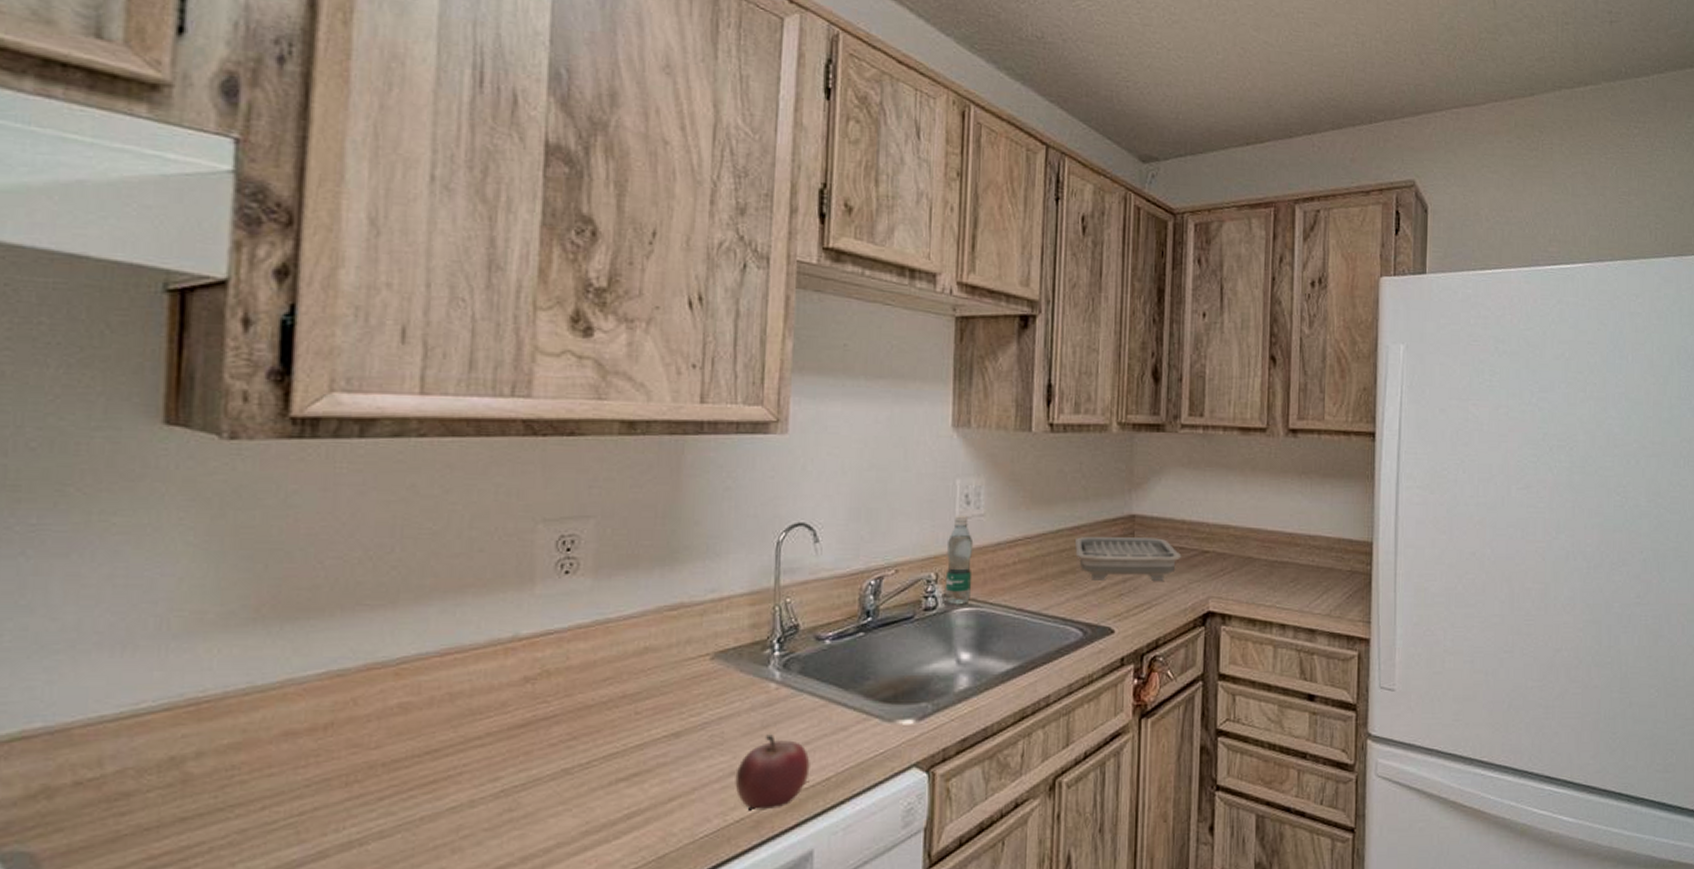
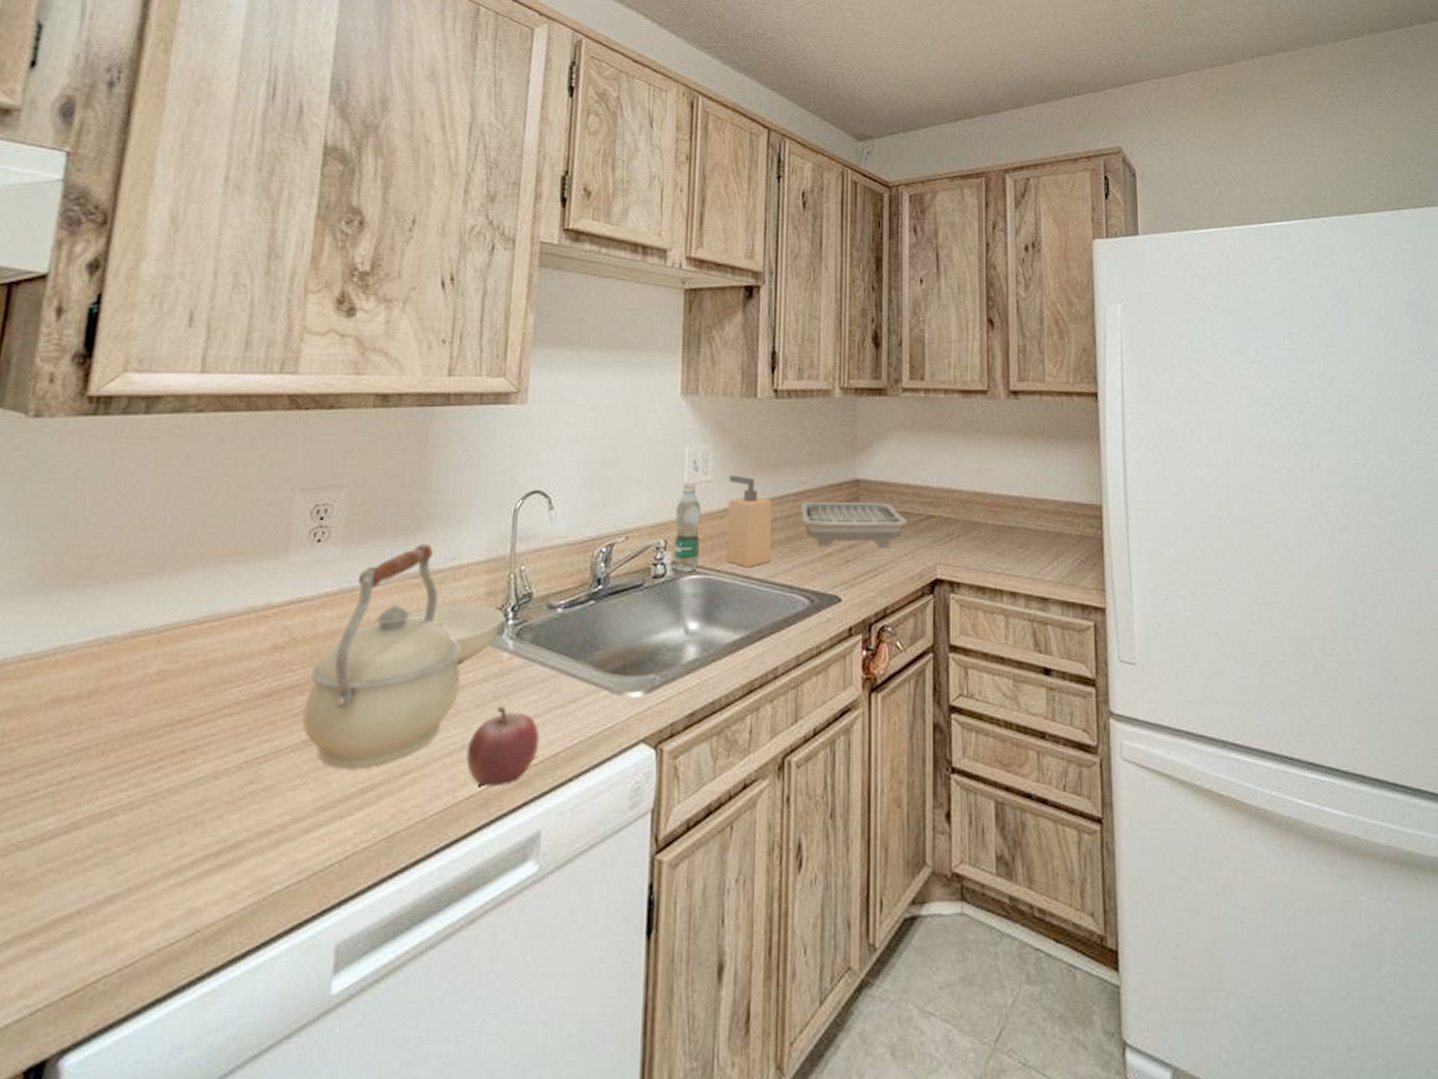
kettle: none [560,576,727,797] -> present [302,544,461,770]
bowl: none [667,636,770,695] -> present [407,604,505,665]
soap dispenser: none [999,510,1047,601] -> present [726,475,773,568]

